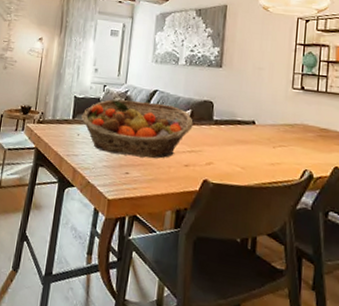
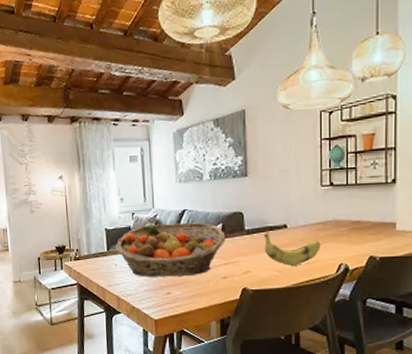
banana: none [230,125,287,165] -> present [264,232,321,266]

